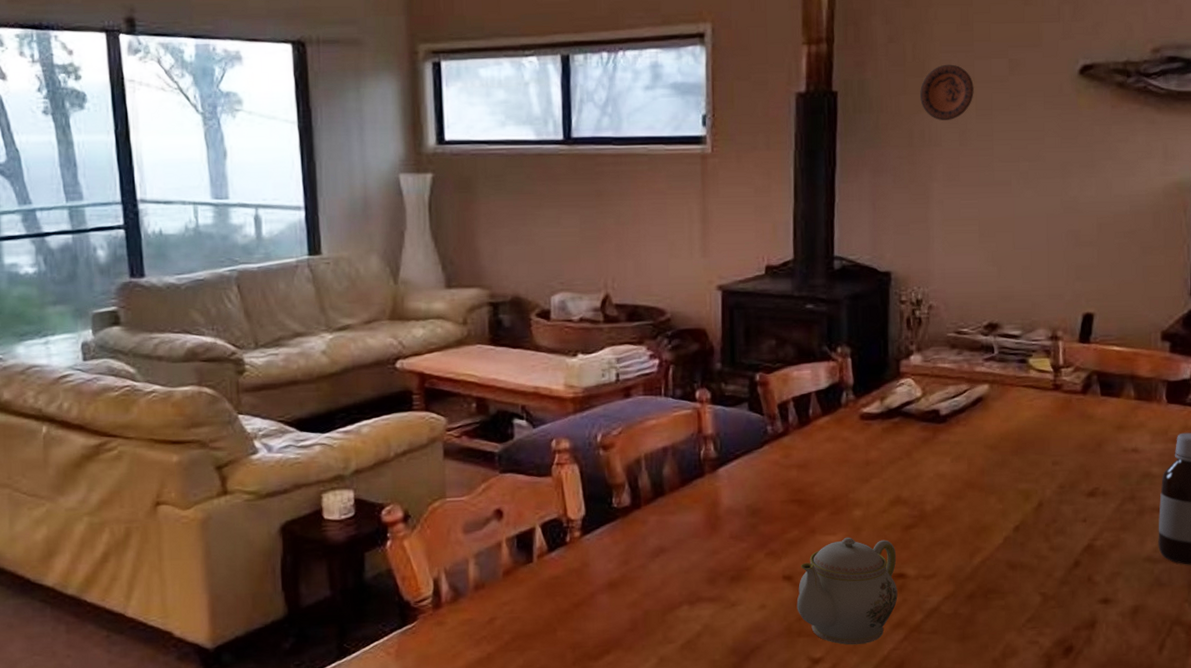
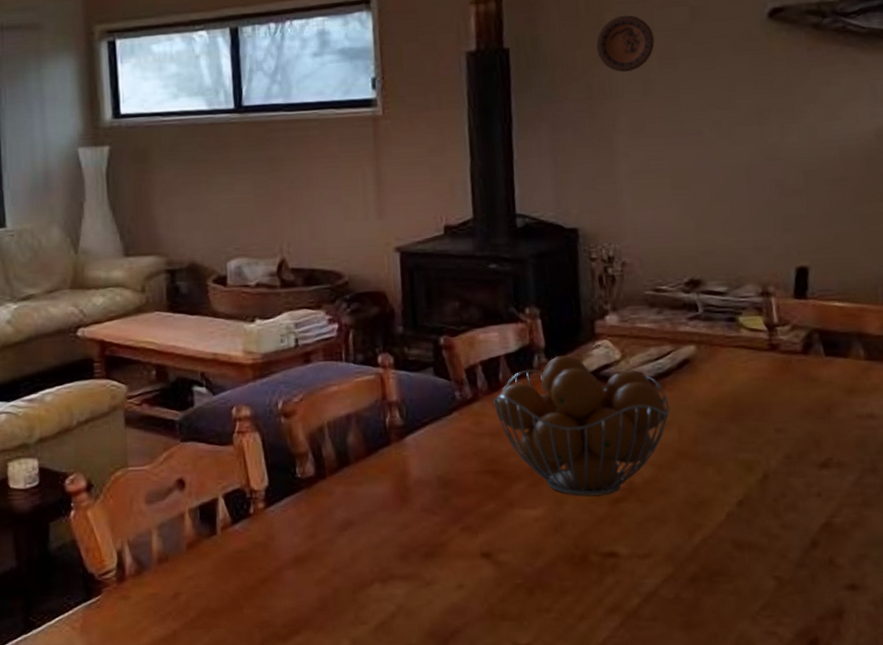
teapot: present [796,537,898,645] -> none [497,511,610,631]
fruit basket: none [803,392,962,523] -> present [493,355,670,497]

